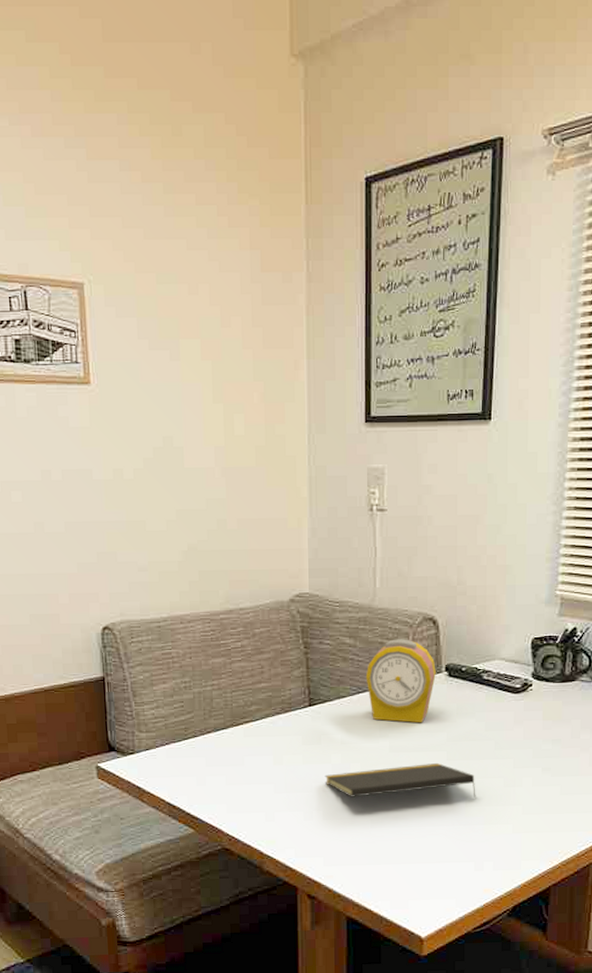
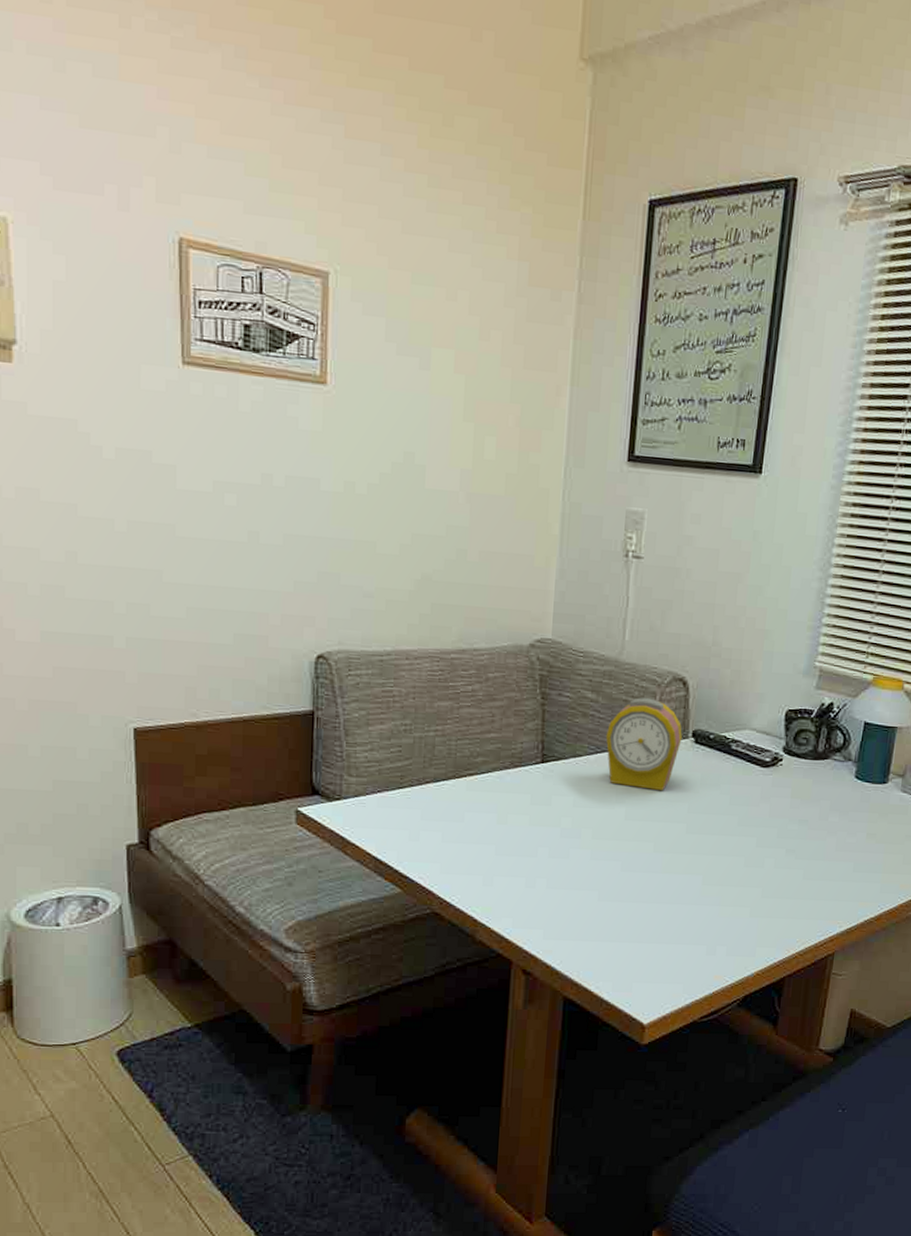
notepad: present [324,763,476,799] -> none [551,835,715,877]

